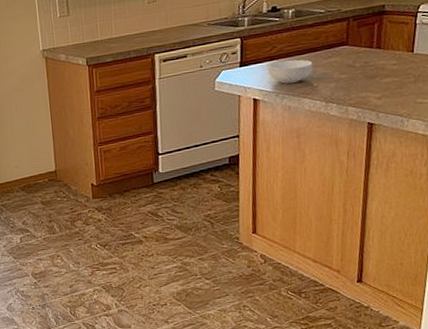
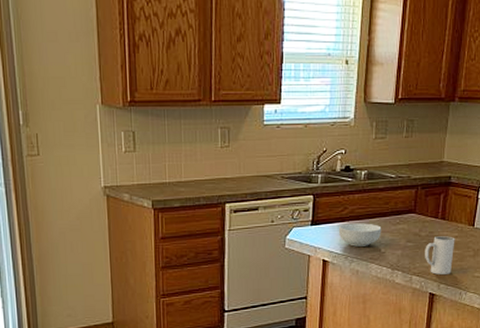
mug: none [360,64,393,104] -> present [425,236,455,275]

